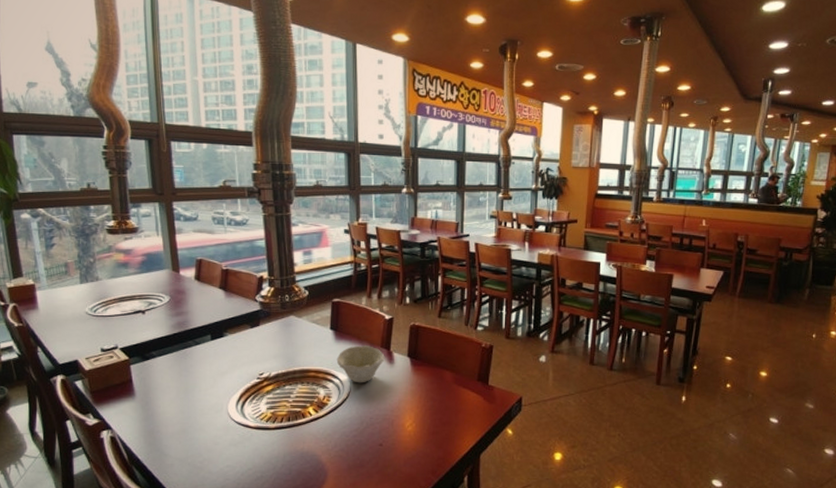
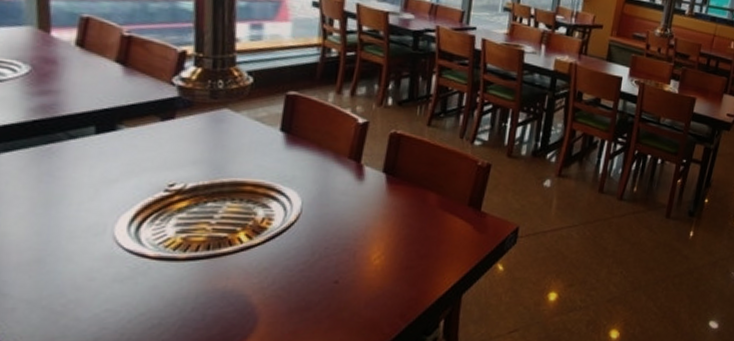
bowl: present [336,345,385,383] -> none [285,154,353,203]

